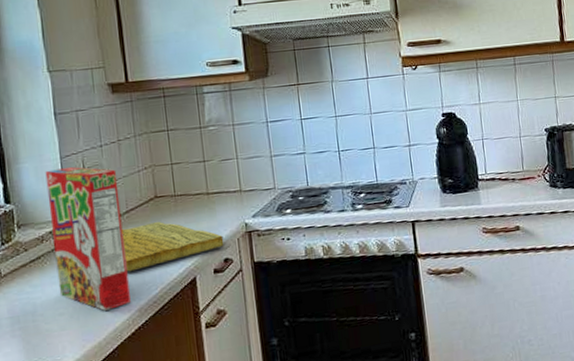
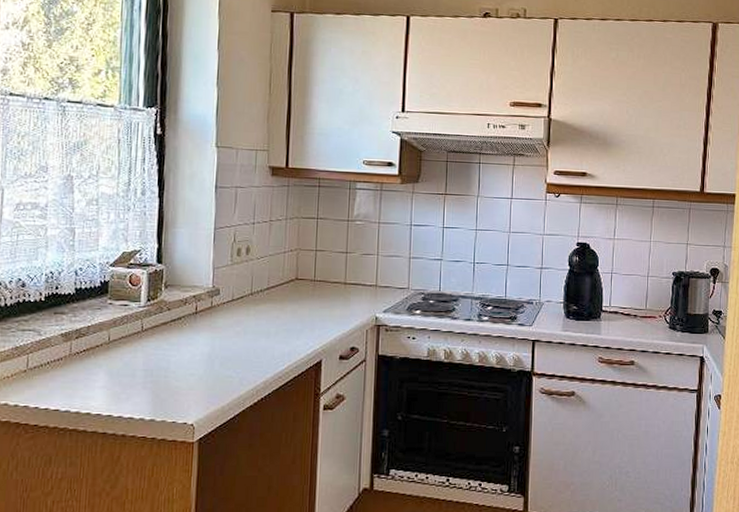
cereal box: present [45,167,131,311] -> none [193,238,264,378]
cutting board: present [121,221,224,272] -> none [258,302,353,345]

